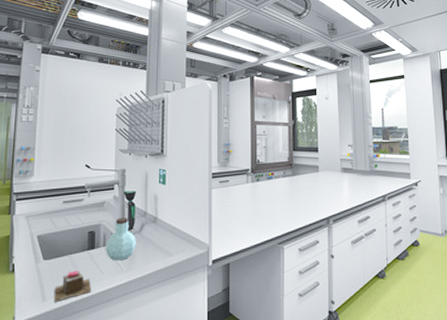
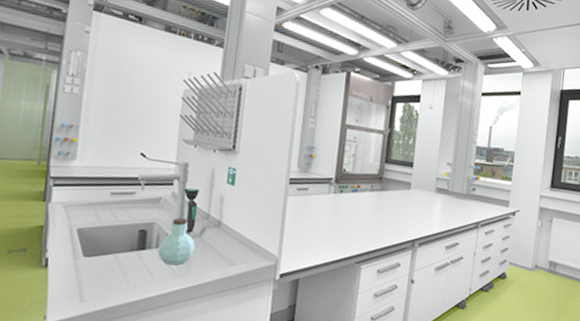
sponge: present [53,271,92,302] -> none [93,271,139,304]

